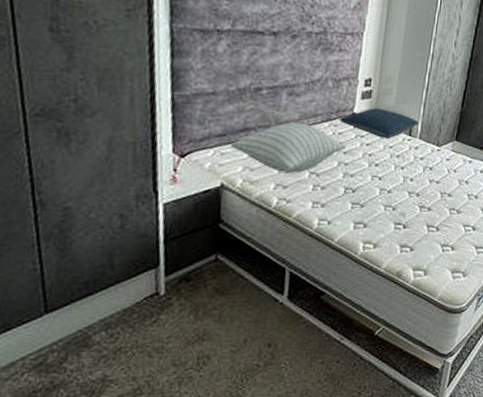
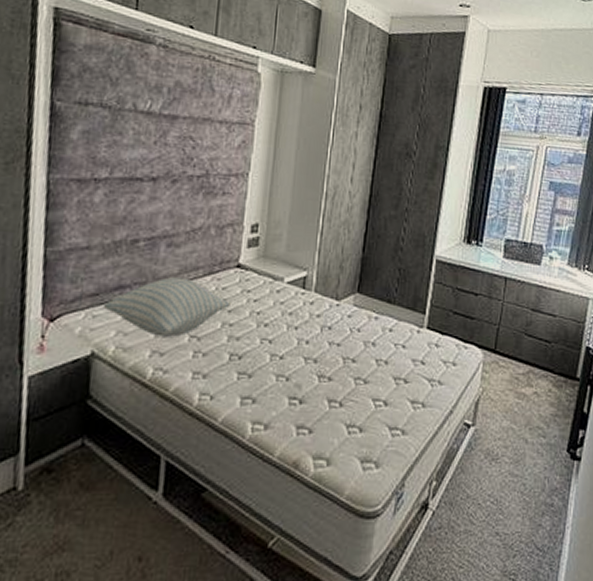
pillow: present [339,108,419,139] -> none [223,257,314,293]

